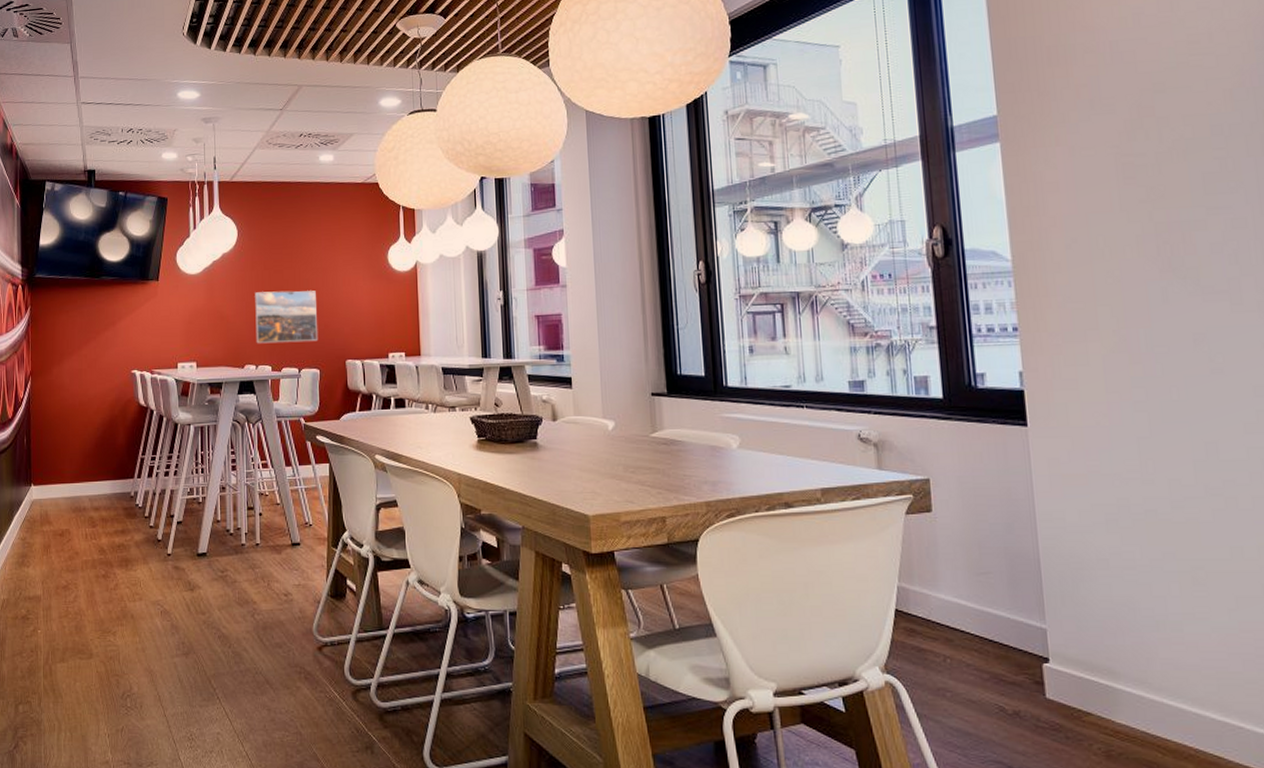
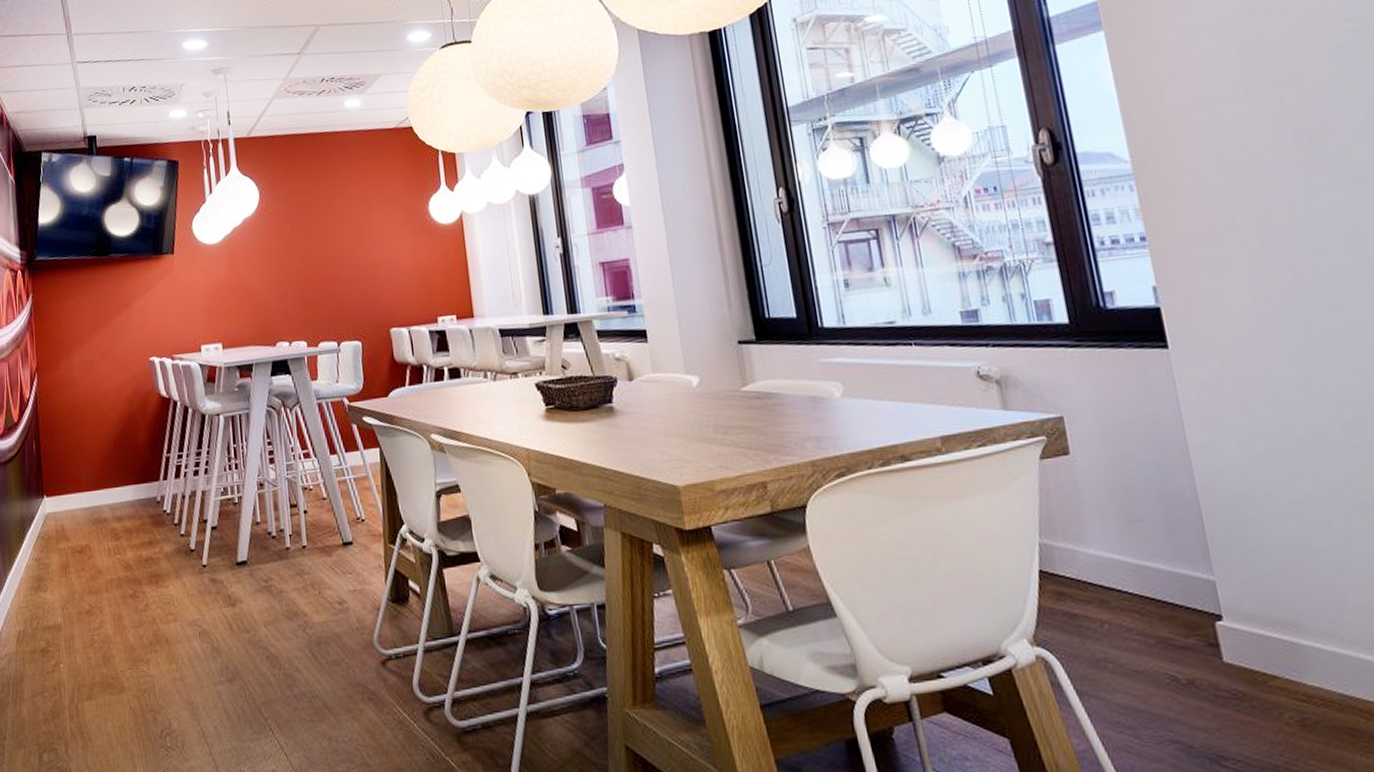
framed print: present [255,290,317,344] -> none [283,252,356,318]

